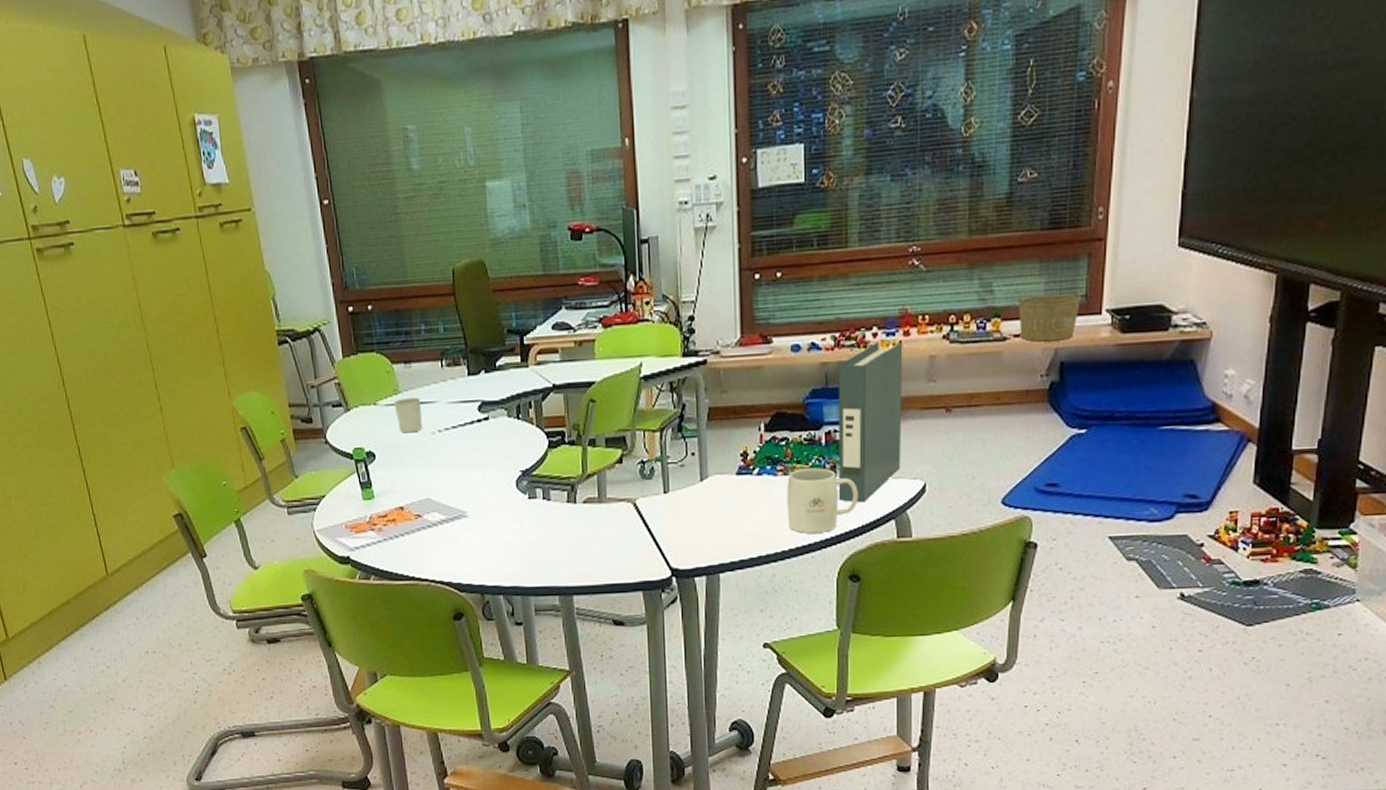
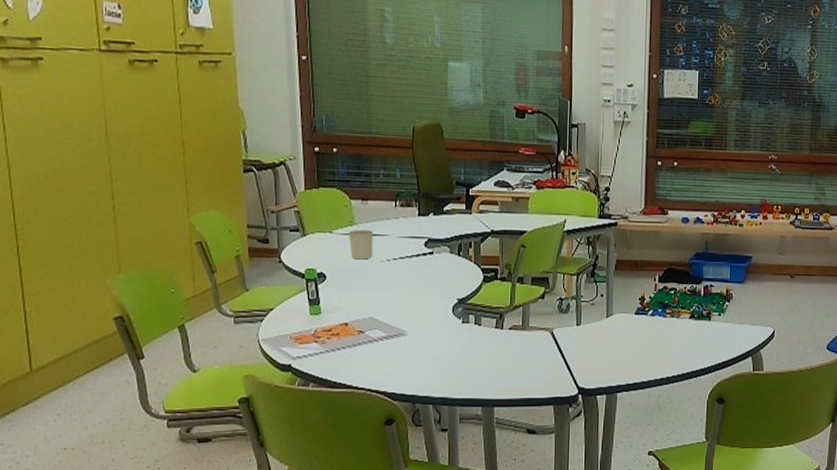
mug: present [786,468,858,533] -> none [672,313,726,364]
binder: present [838,341,903,503] -> none [711,221,763,342]

